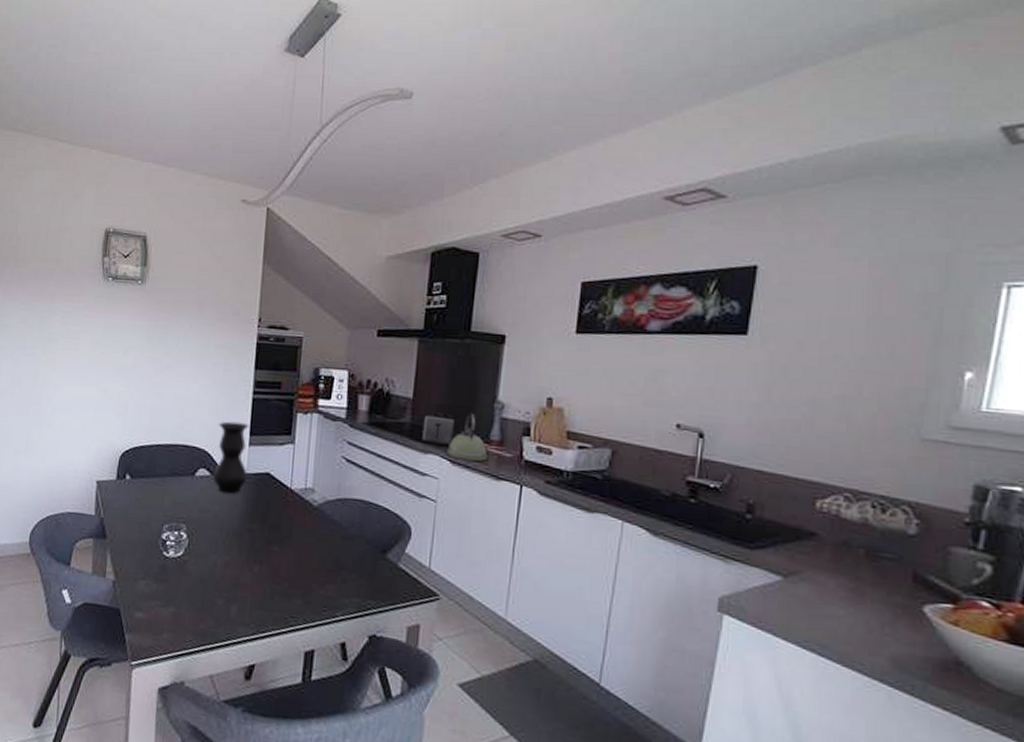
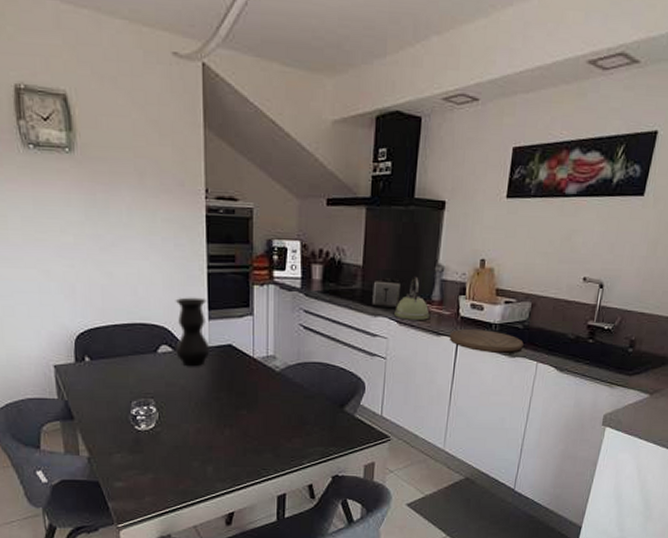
cutting board: none [510,474,604,508] -> present [449,329,524,354]

